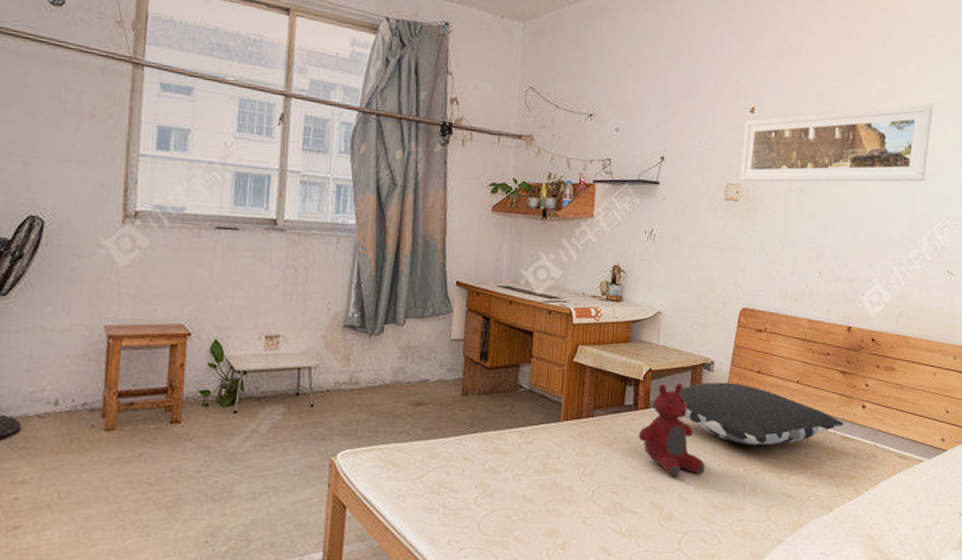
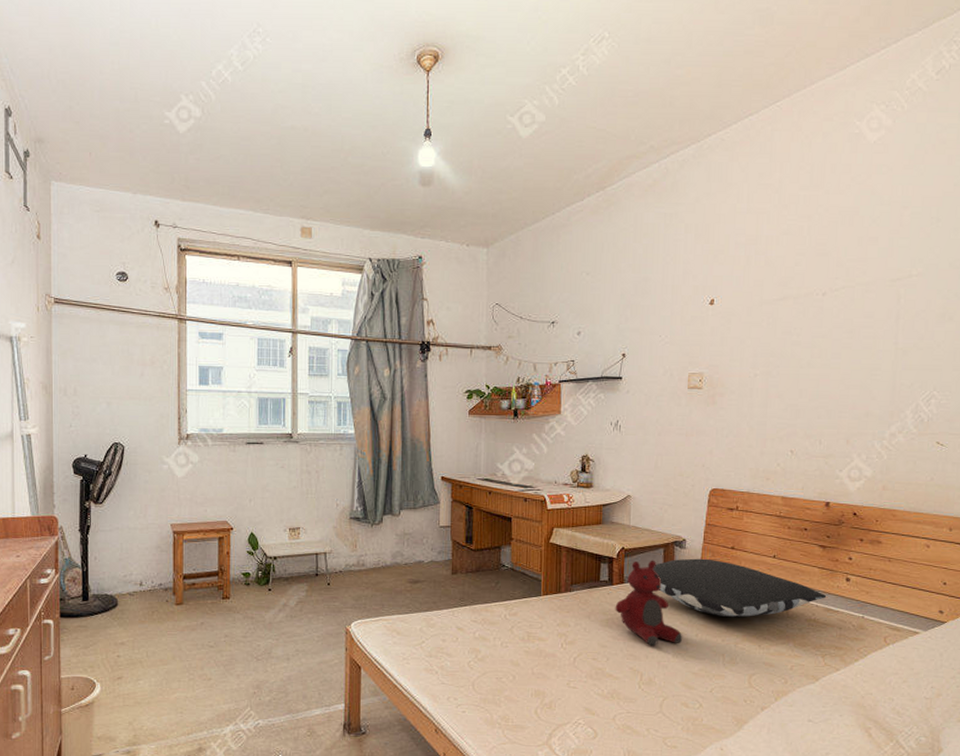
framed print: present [740,104,933,182] -> none [702,276,911,369]

